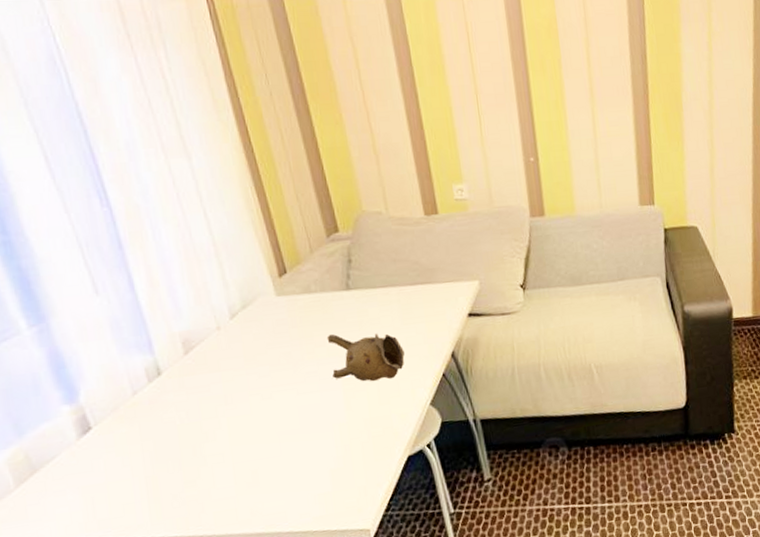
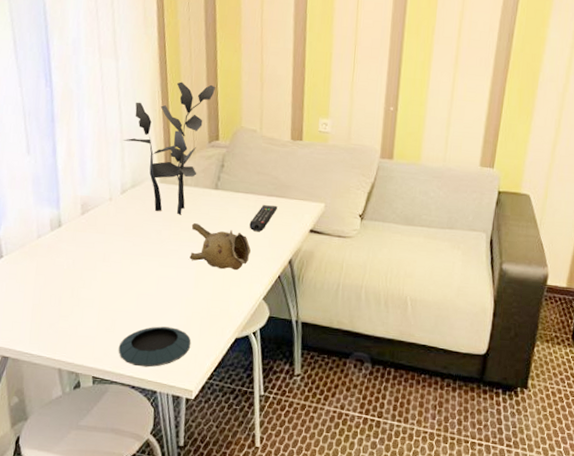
plant: none [219,167,322,332] -> present [123,82,215,215]
saucer: none [267,462,357,519] -> present [118,326,191,368]
remote control: none [396,295,425,329] -> present [249,205,277,231]

